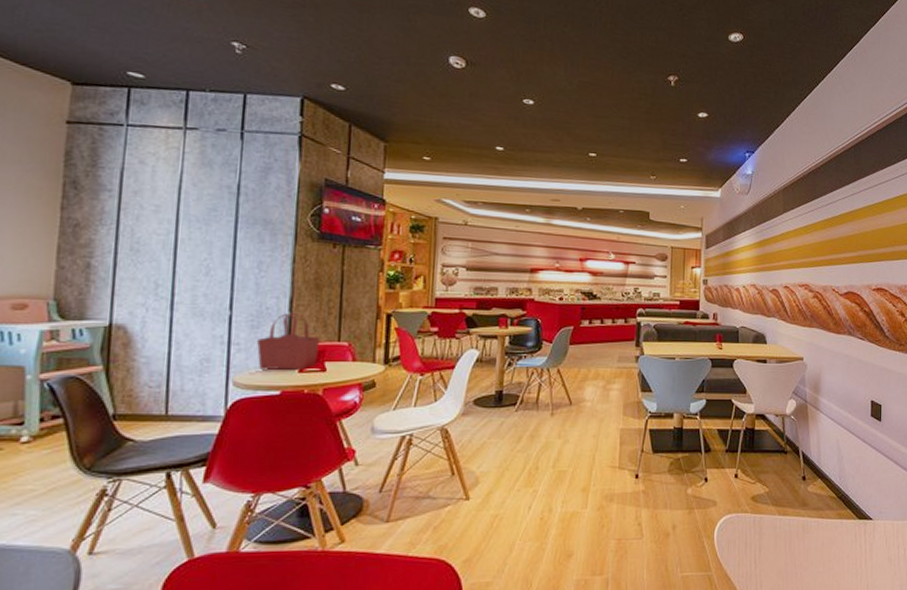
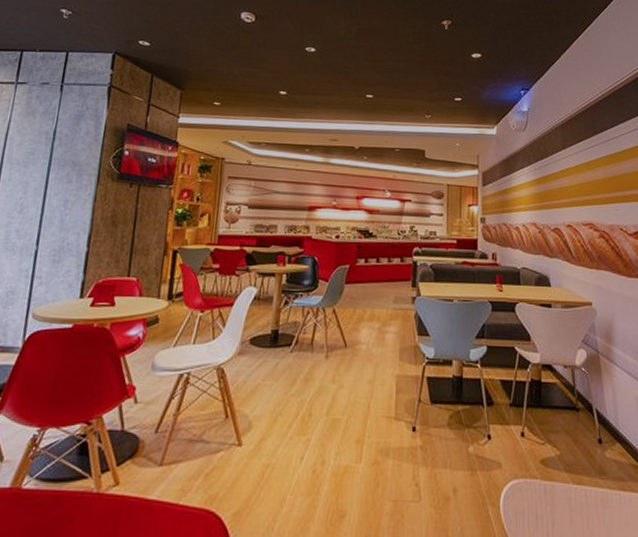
shopping bag: present [257,312,321,371] -> none [56,248,113,304]

